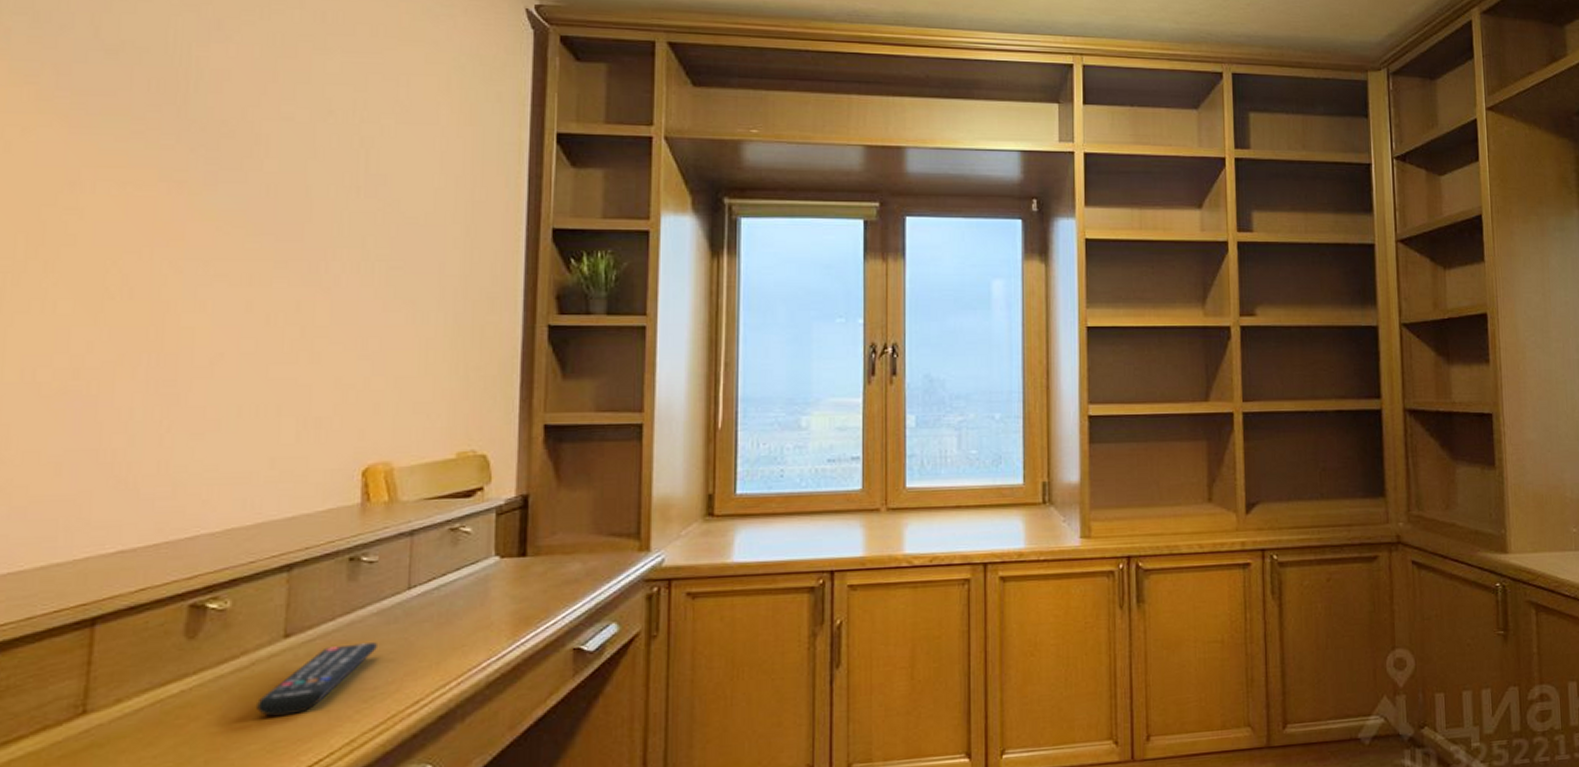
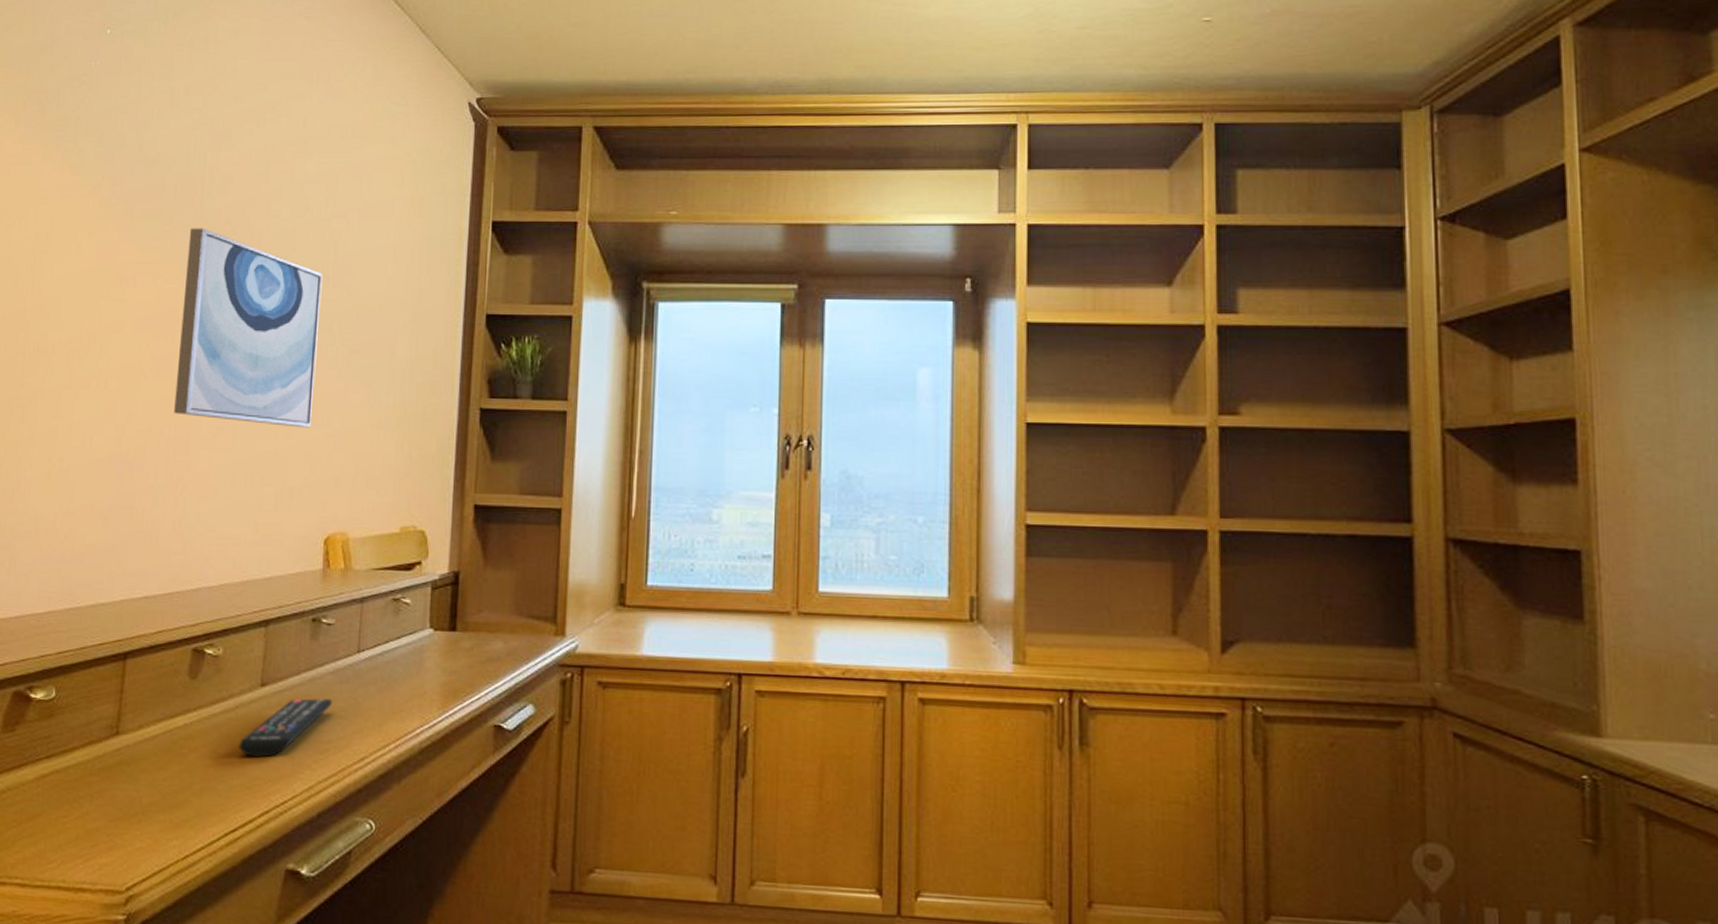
wall art: none [155,128,352,351] -> present [174,228,323,428]

